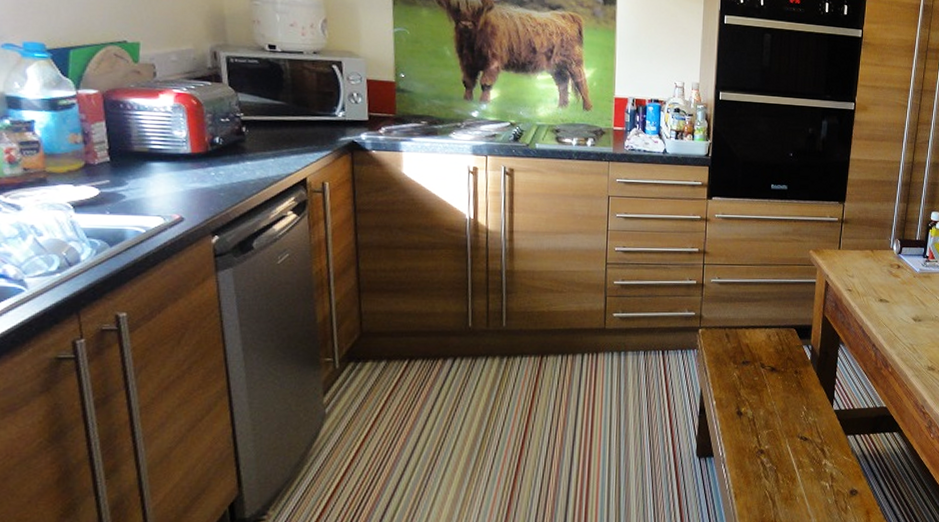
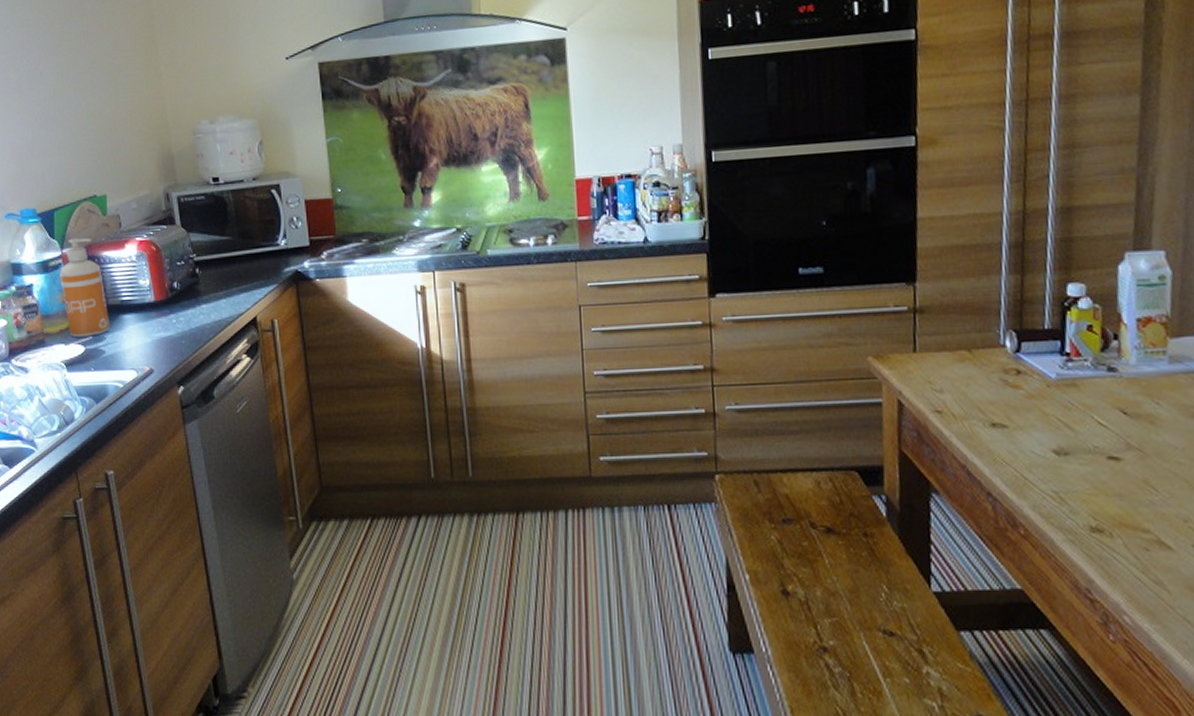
soap dispenser: none [71,80,135,180] -> present [59,238,111,337]

